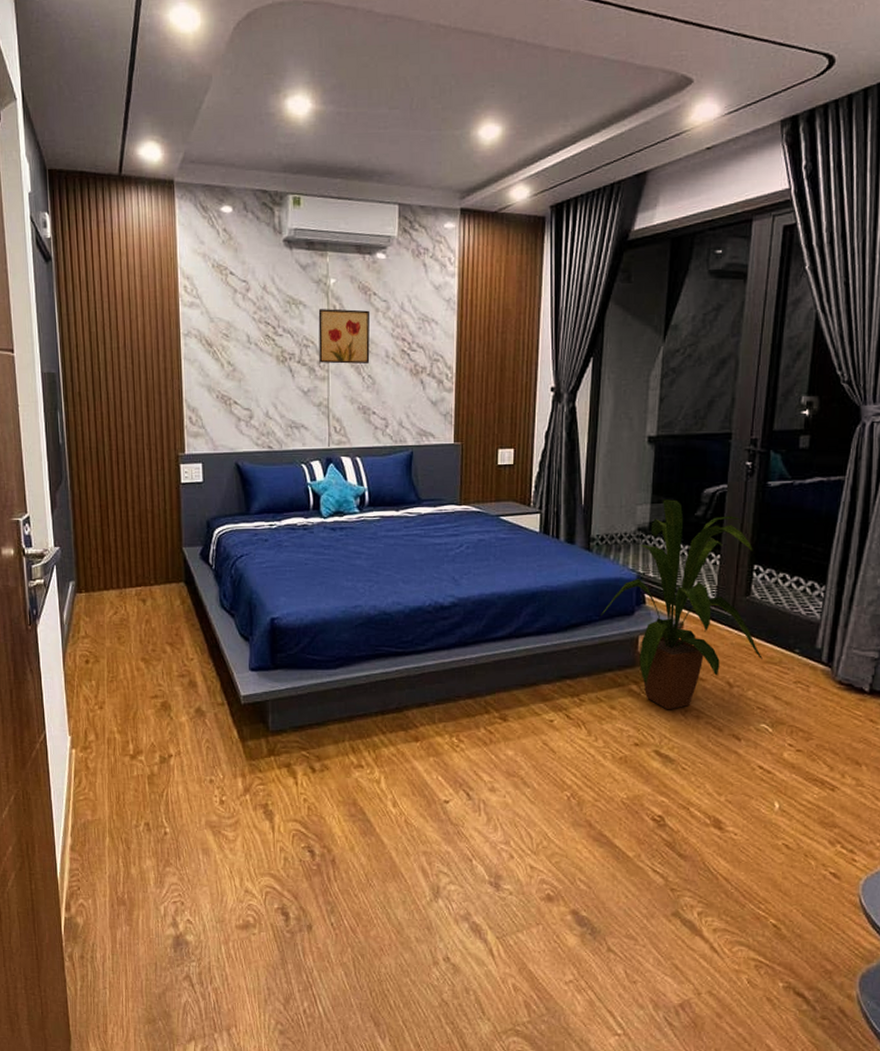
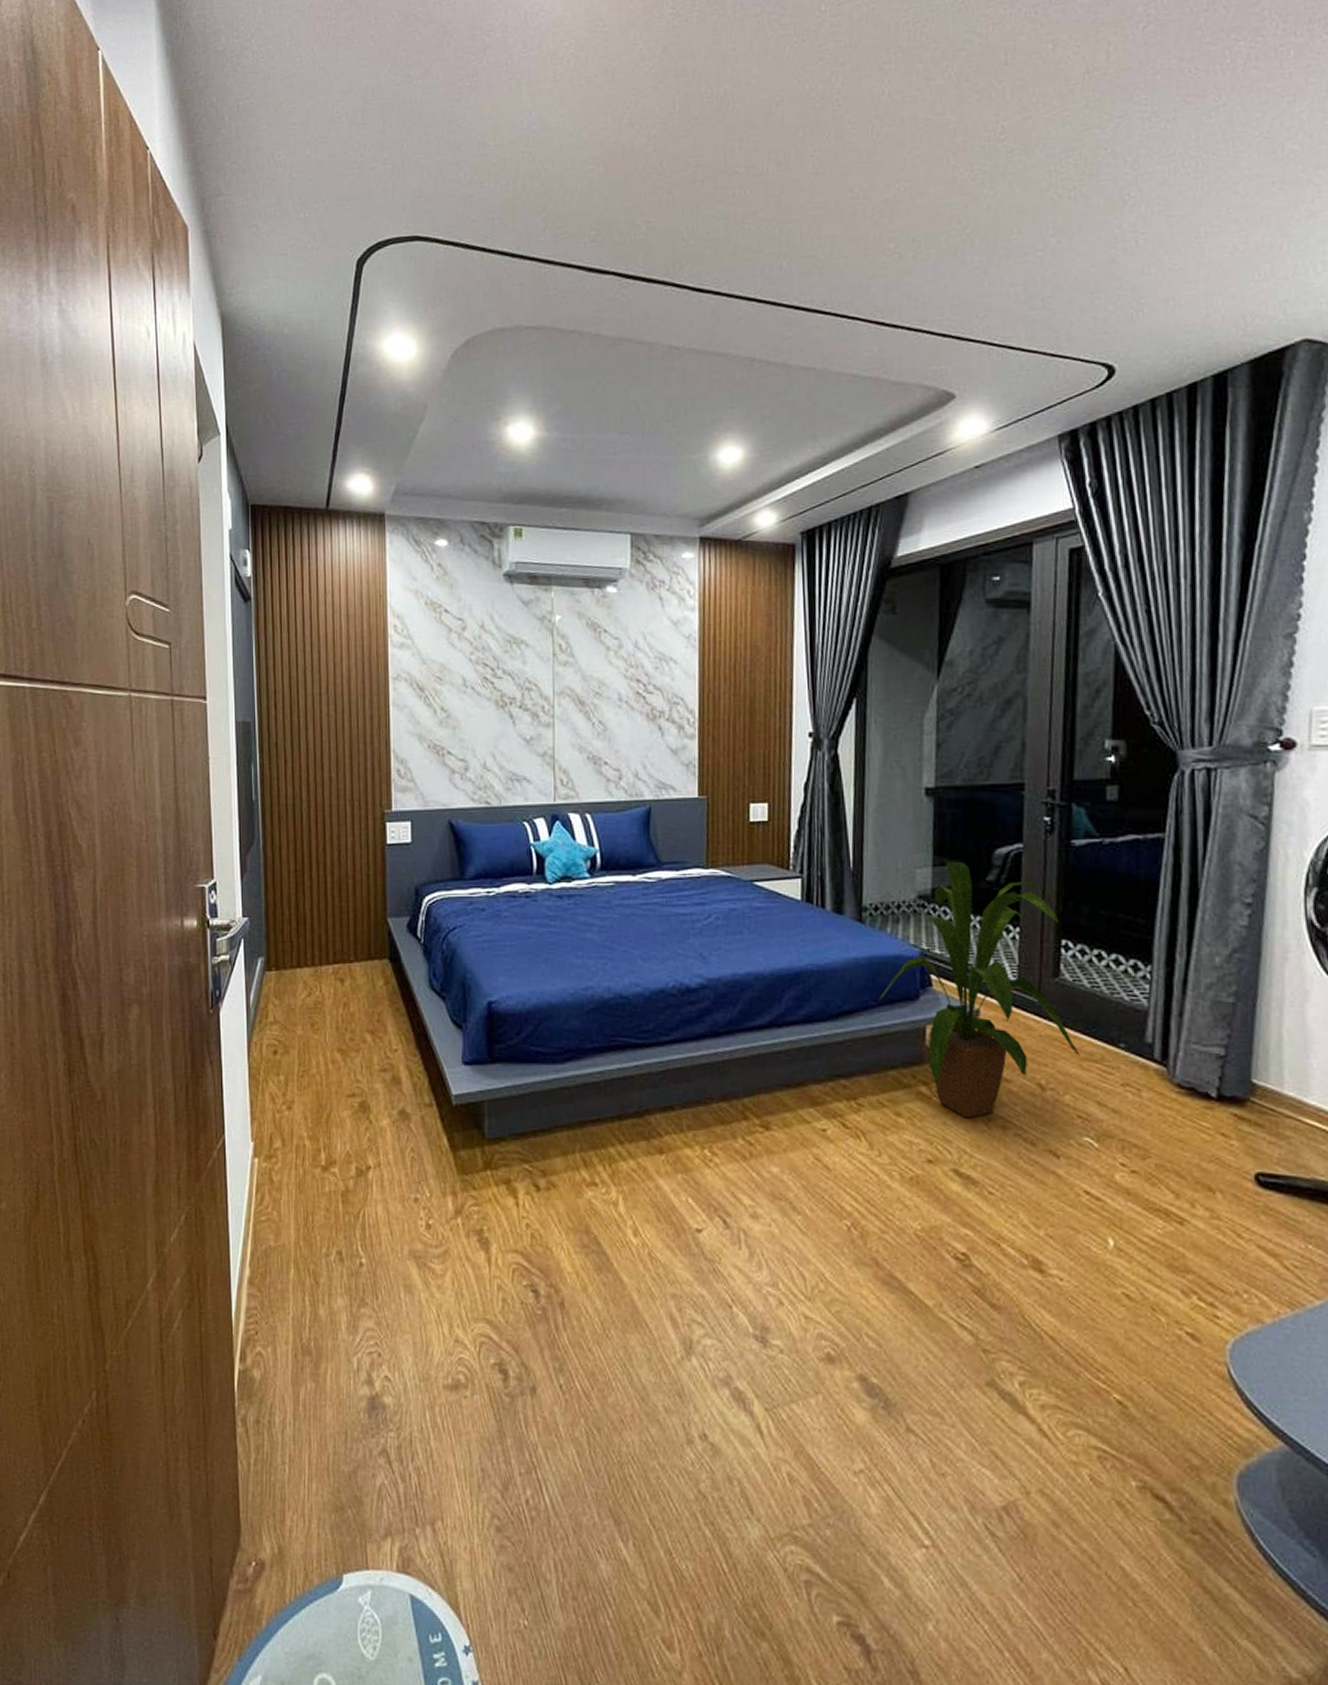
wall art: present [318,309,370,364] -> none [542,648,601,709]

